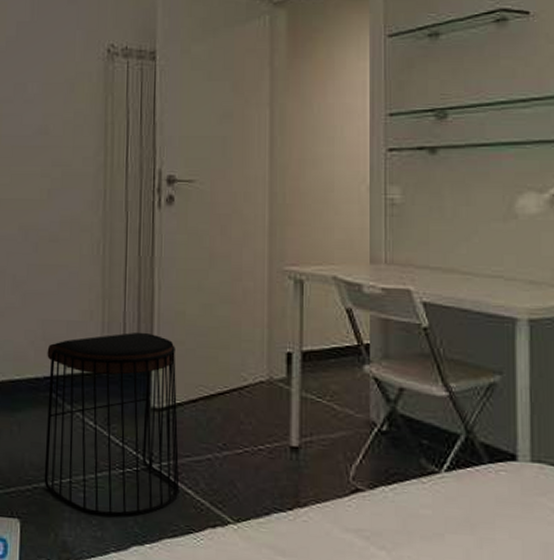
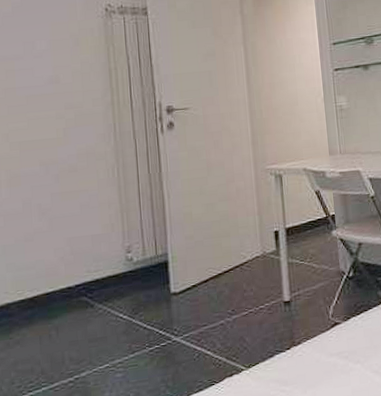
stool: present [44,332,180,517] -> none [76,234,201,389]

